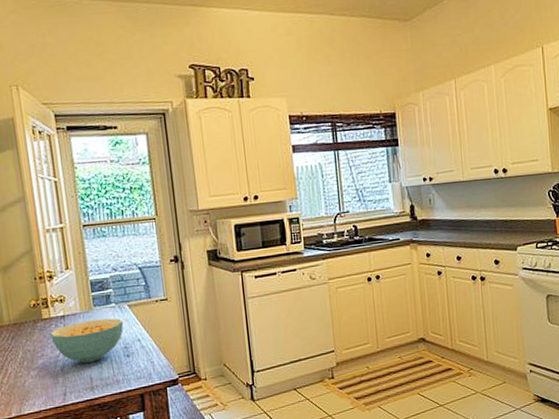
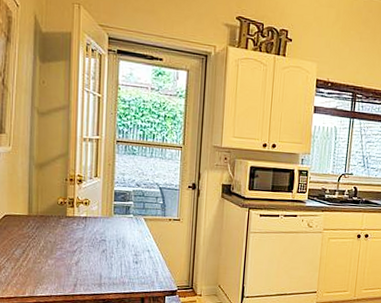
cereal bowl: present [50,318,124,363] -> none [71,225,138,262]

